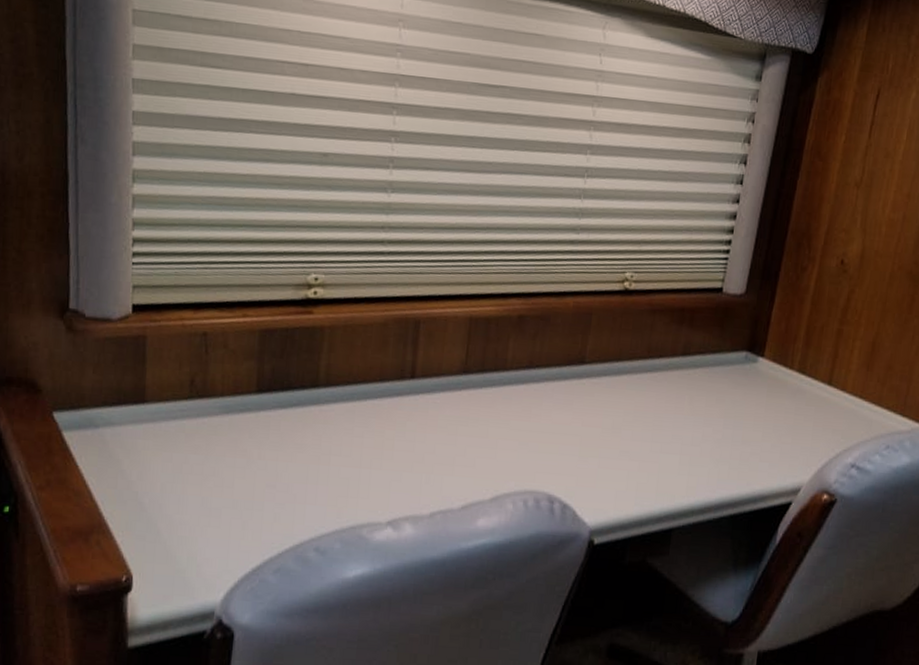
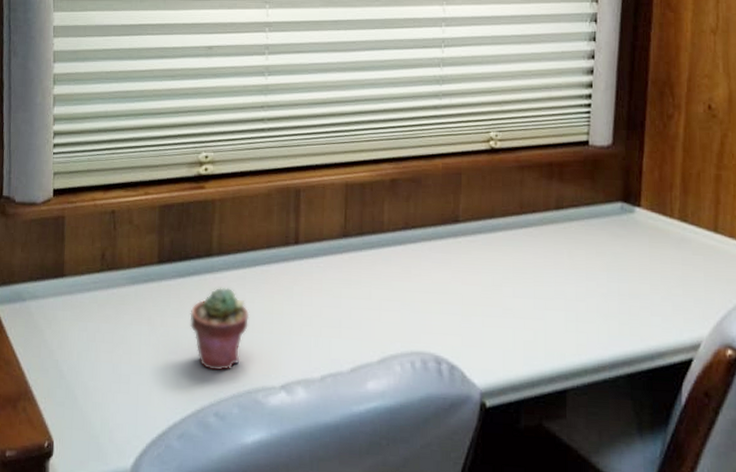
potted succulent: none [290,420,358,506] -> present [189,287,250,371]

